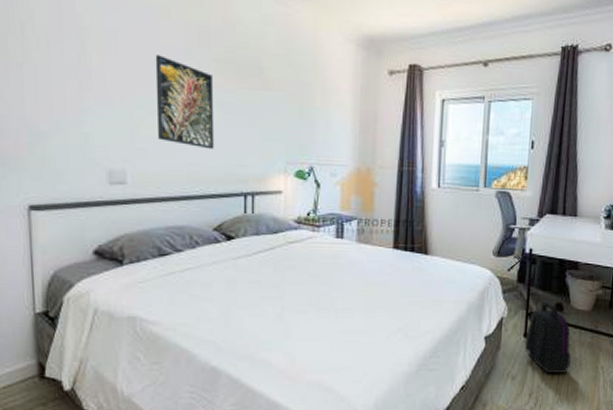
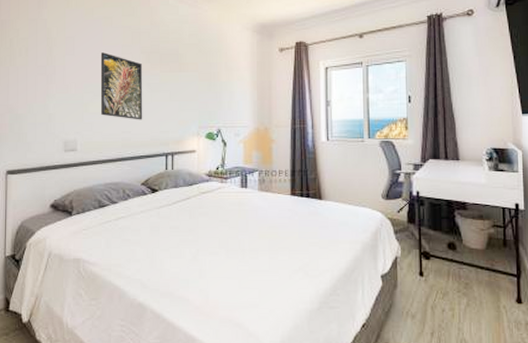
backpack: present [524,301,571,373] -> none [421,241,470,312]

